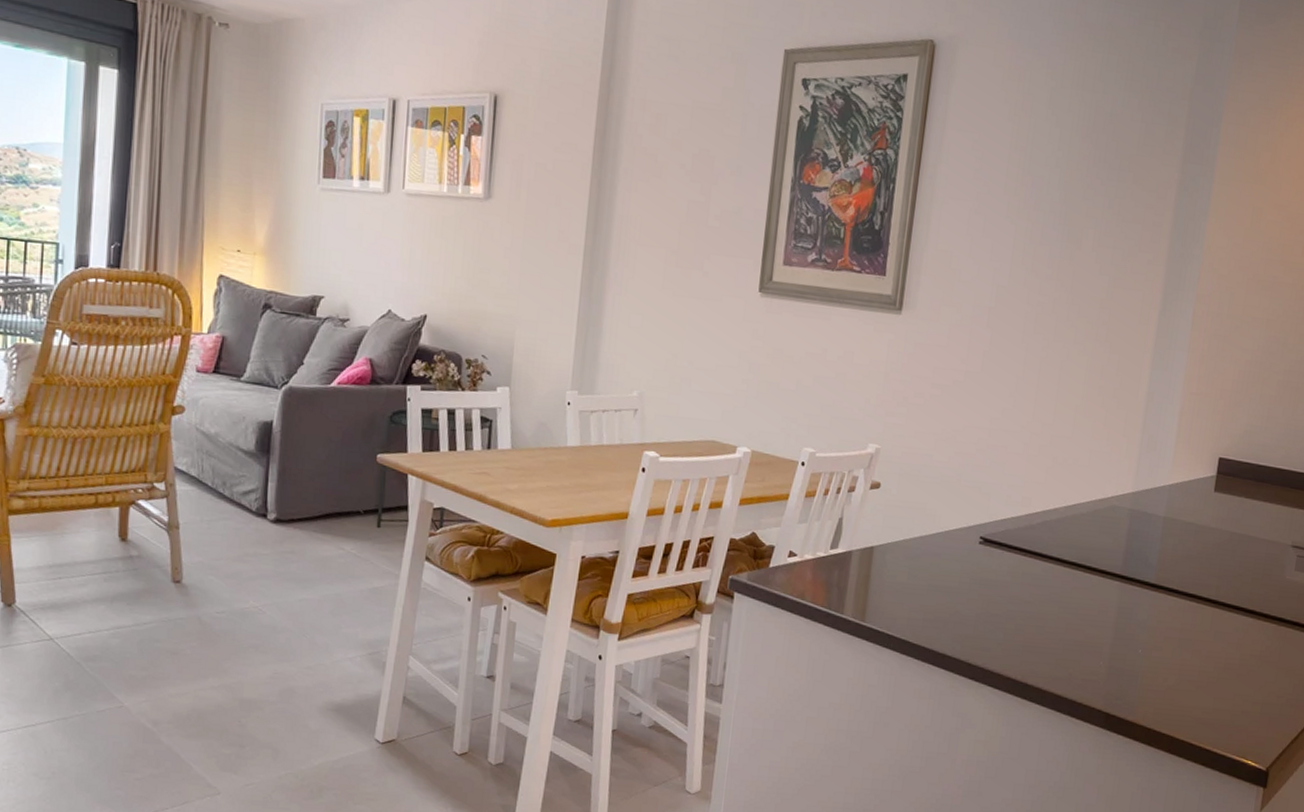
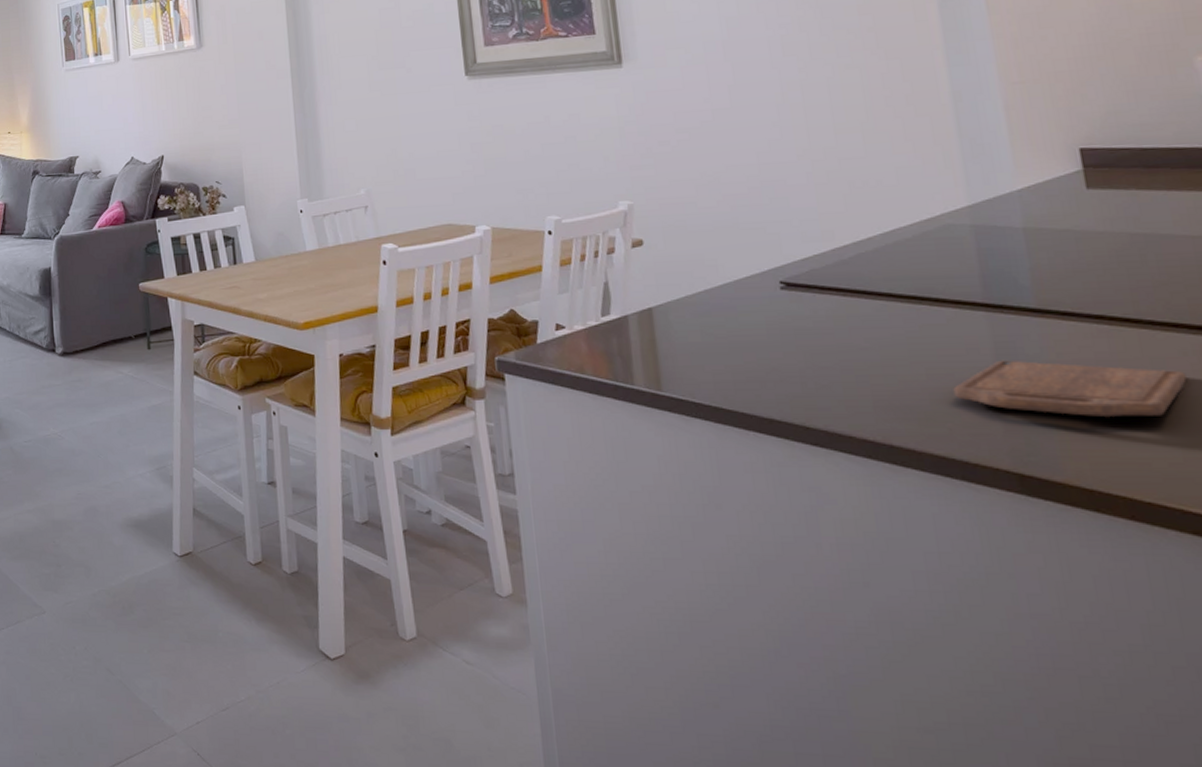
cutting board: none [1080,622,1233,676] -> present [953,360,1187,416]

